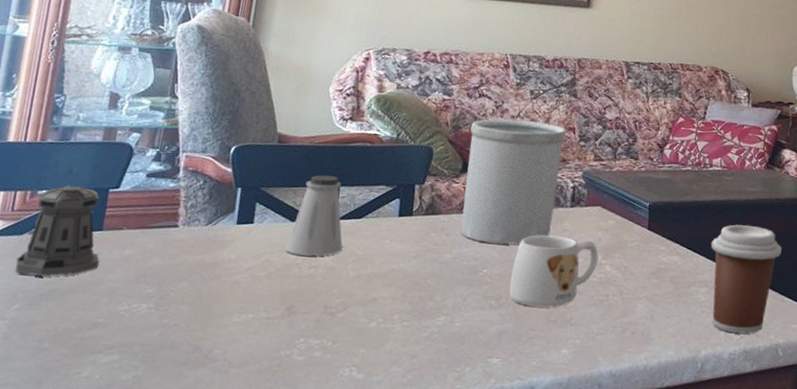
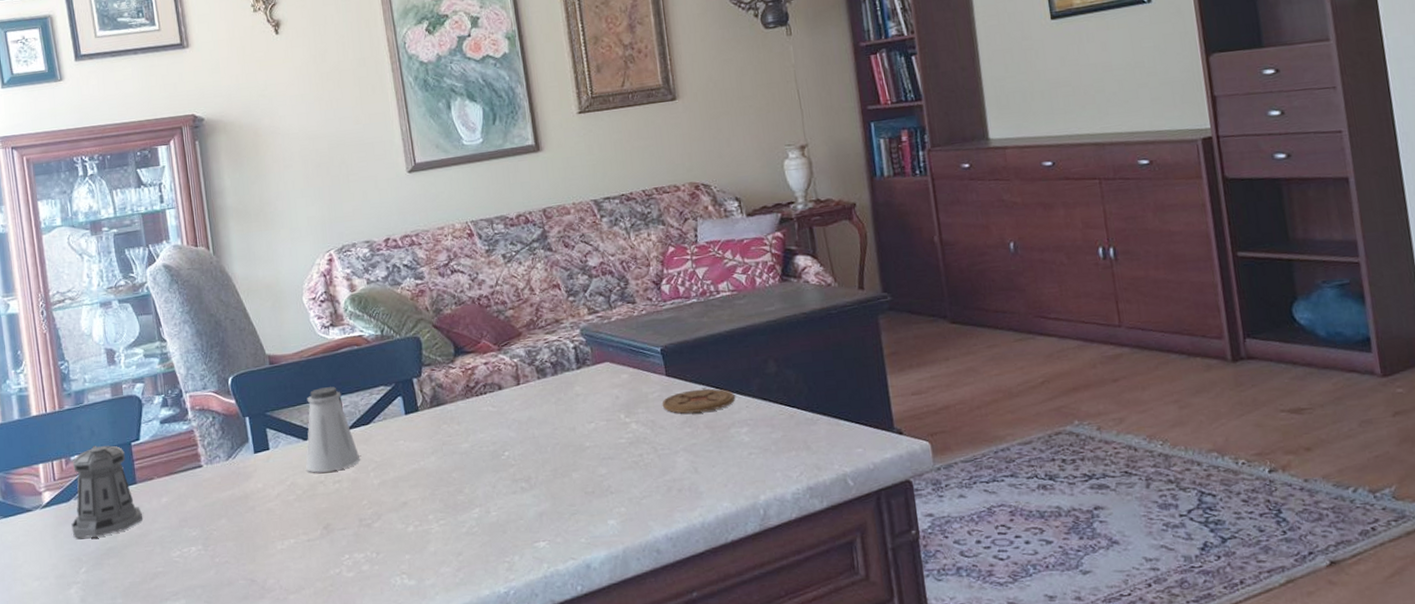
utensil holder: present [461,119,566,245] -> none [452,285,563,424]
mug: present [508,234,599,308] -> none [533,401,622,482]
coaster: none [637,246,703,268] -> present [662,388,736,414]
coffee cup: present [710,224,782,334] -> none [740,348,823,471]

